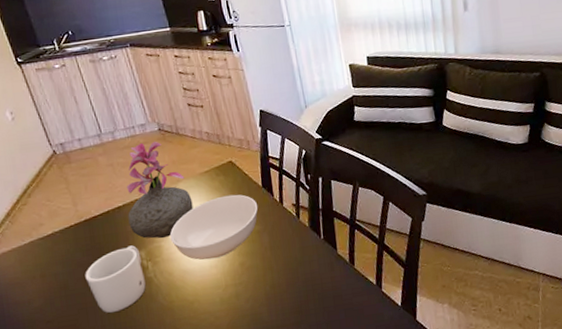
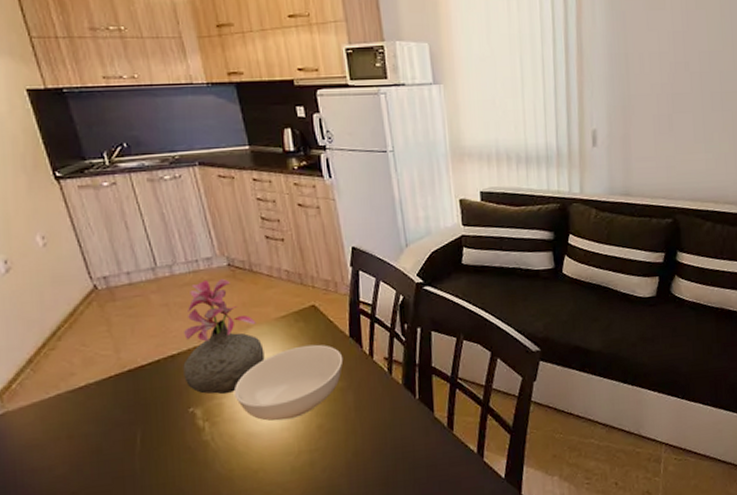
mug: present [85,245,146,314] -> none [124,402,200,484]

